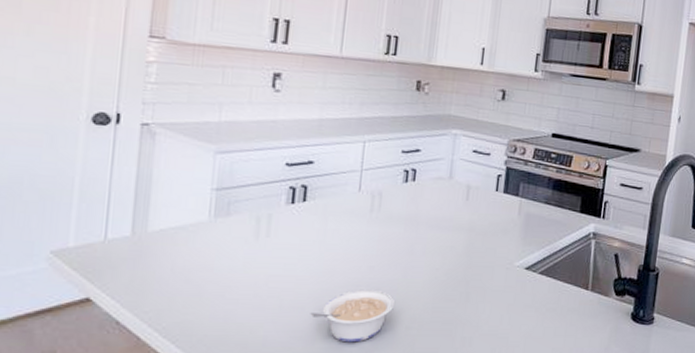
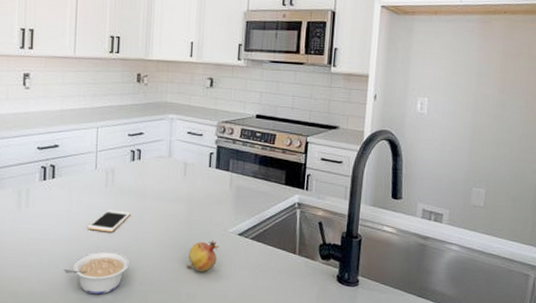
cell phone: none [345,239,401,267] -> present [88,209,131,233]
fruit: none [463,274,503,313] -> present [186,239,219,272]

